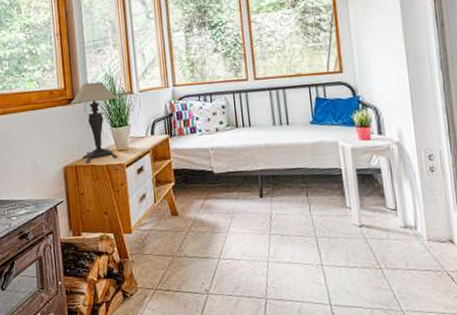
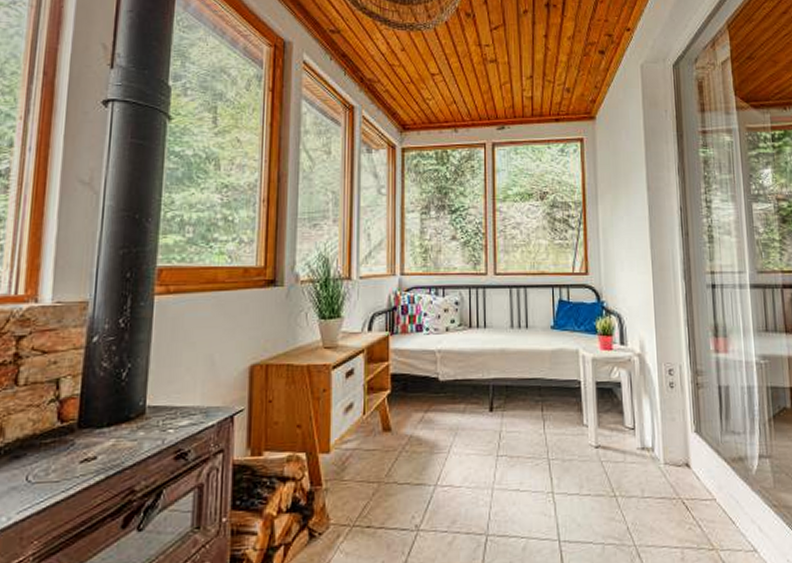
table lamp: present [70,81,119,164] -> none [269,262,333,363]

